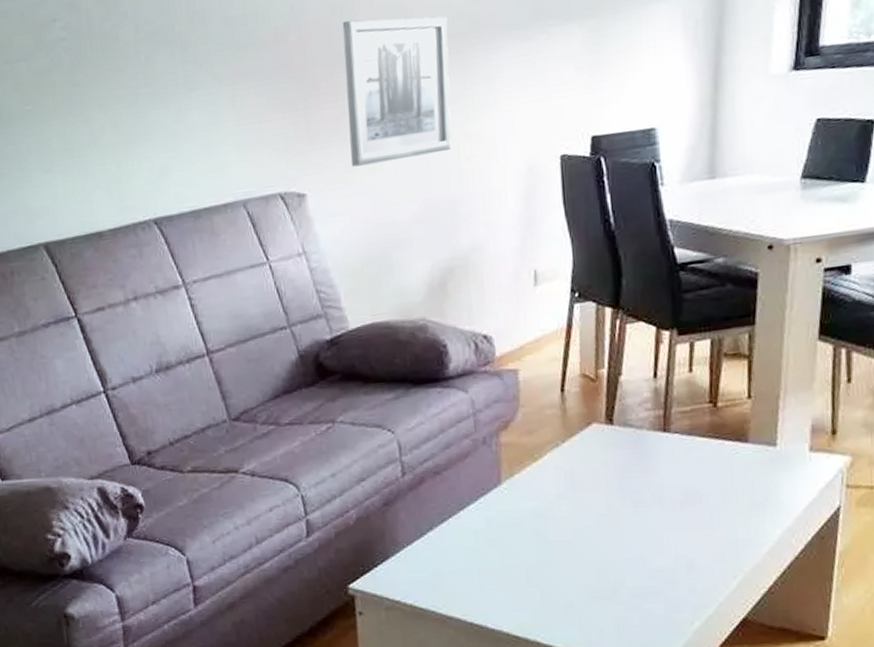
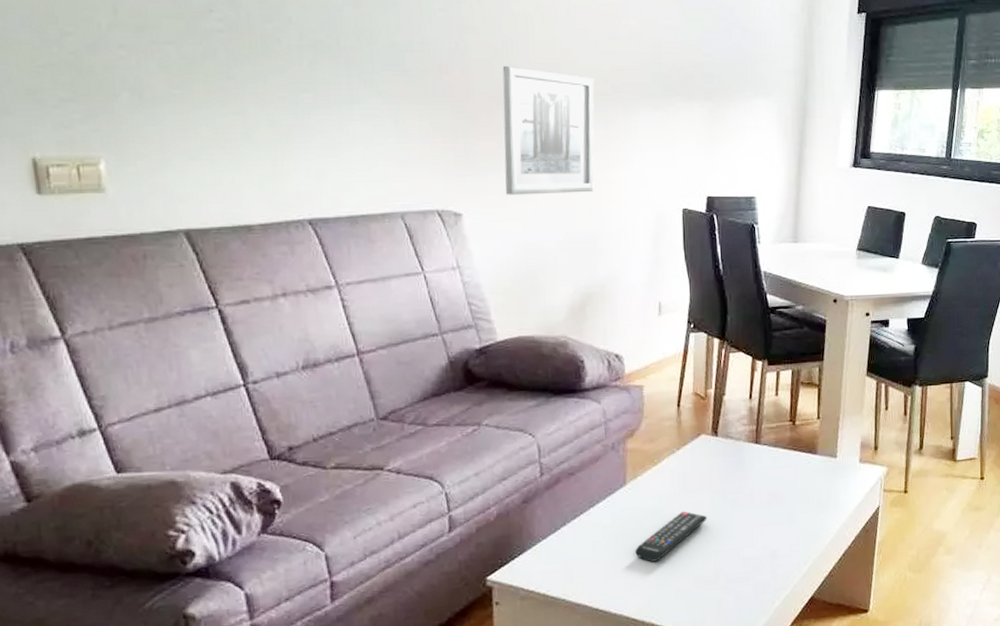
remote control: none [514,513,602,572] -> present [635,511,707,562]

